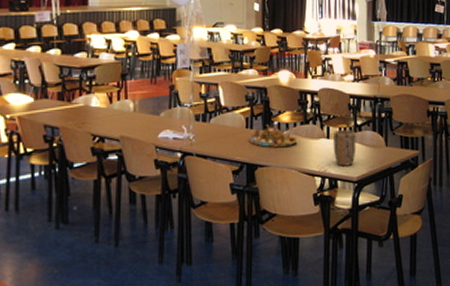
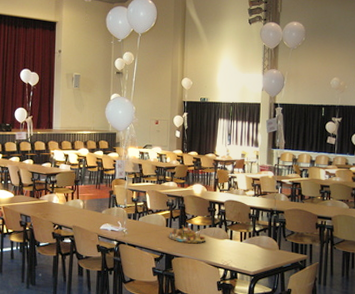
plant pot: present [332,130,357,167] -> none [235,234,254,263]

